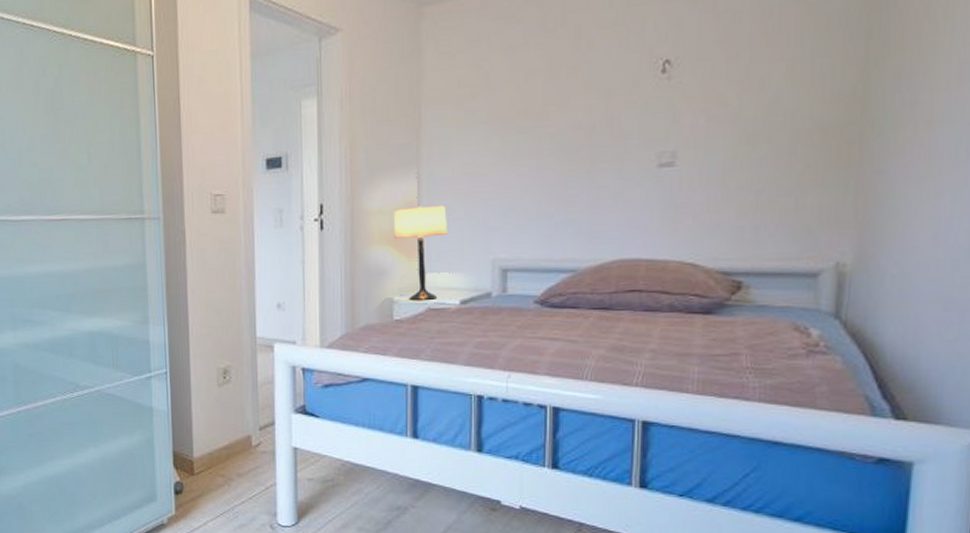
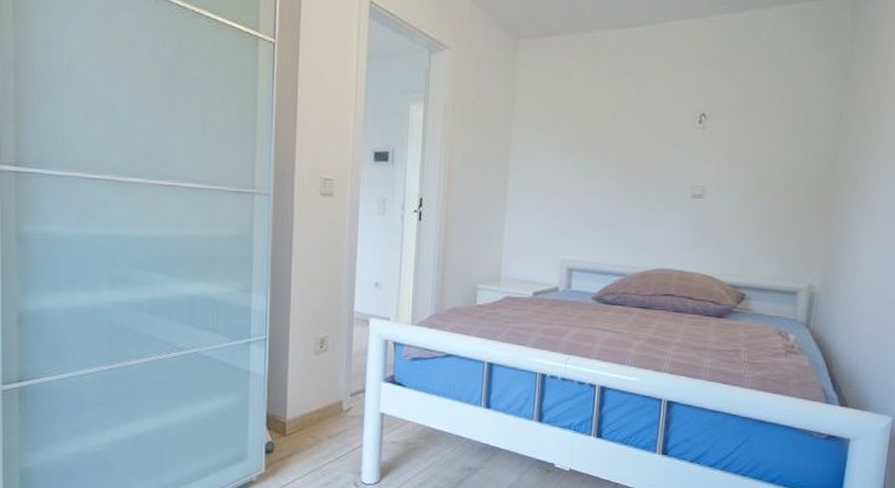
table lamp: present [393,204,447,301] -> none [481,208,527,291]

